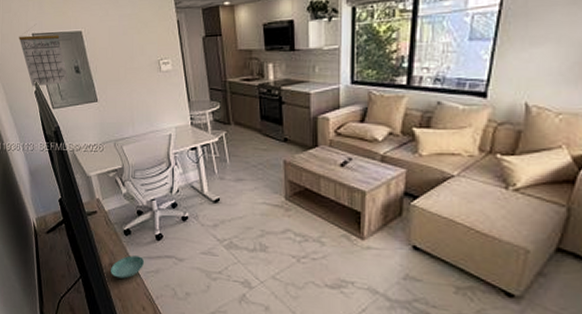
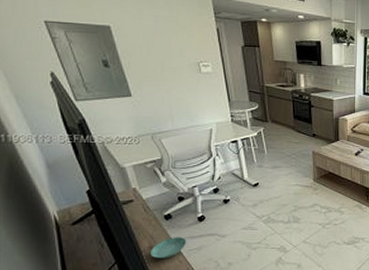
calendar: present [19,35,69,87] -> none [25,21,96,78]

